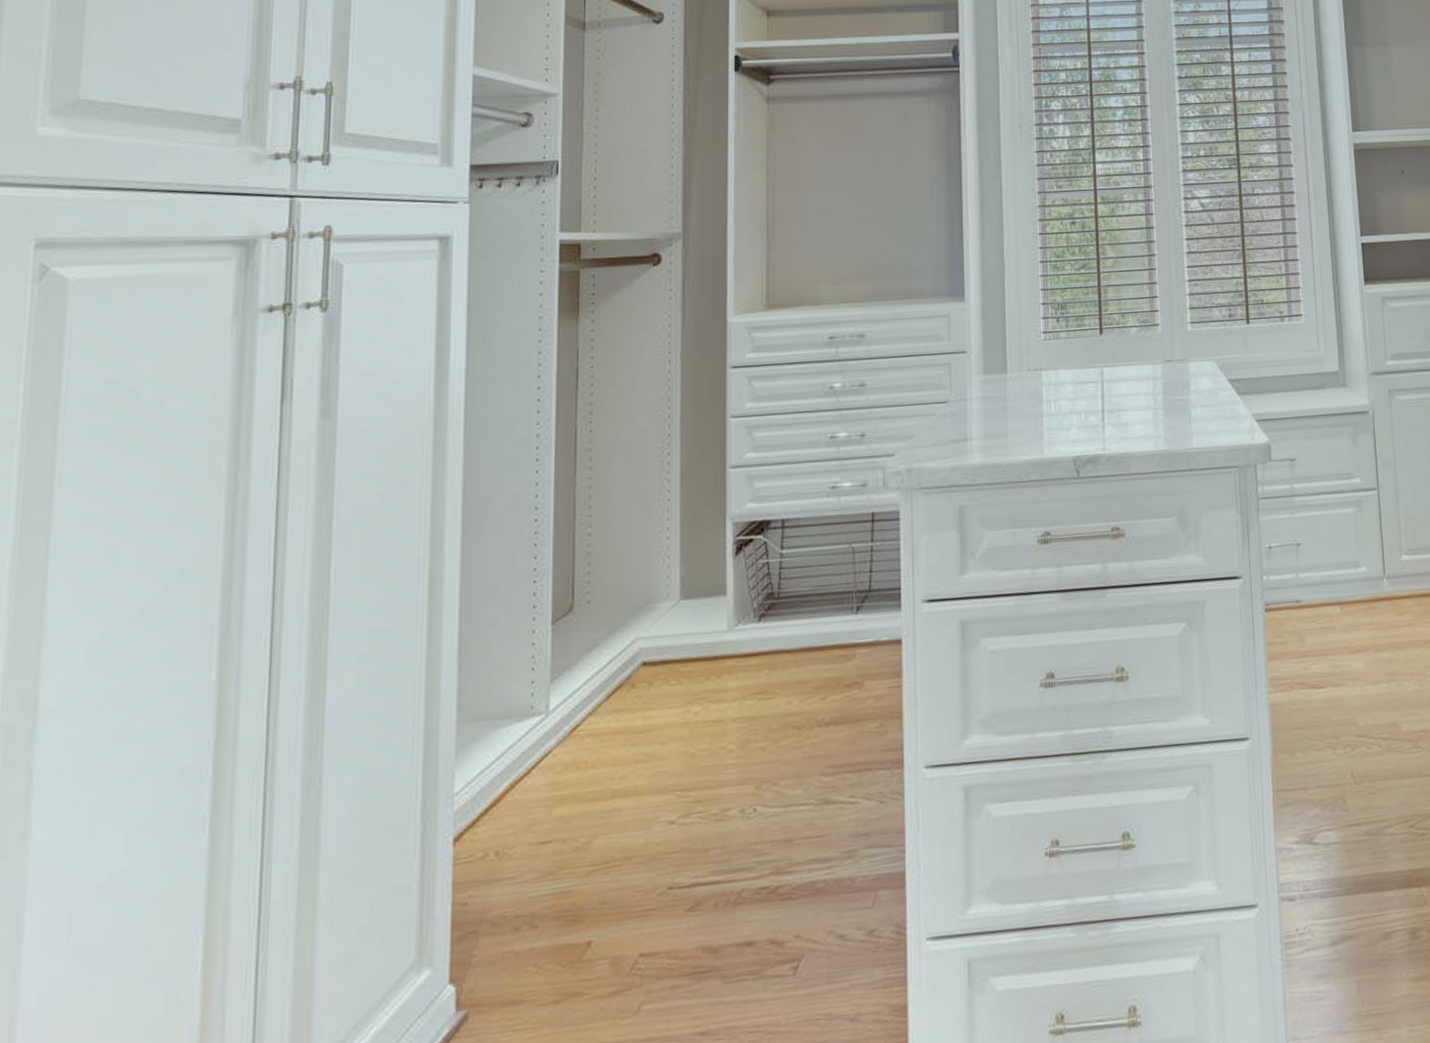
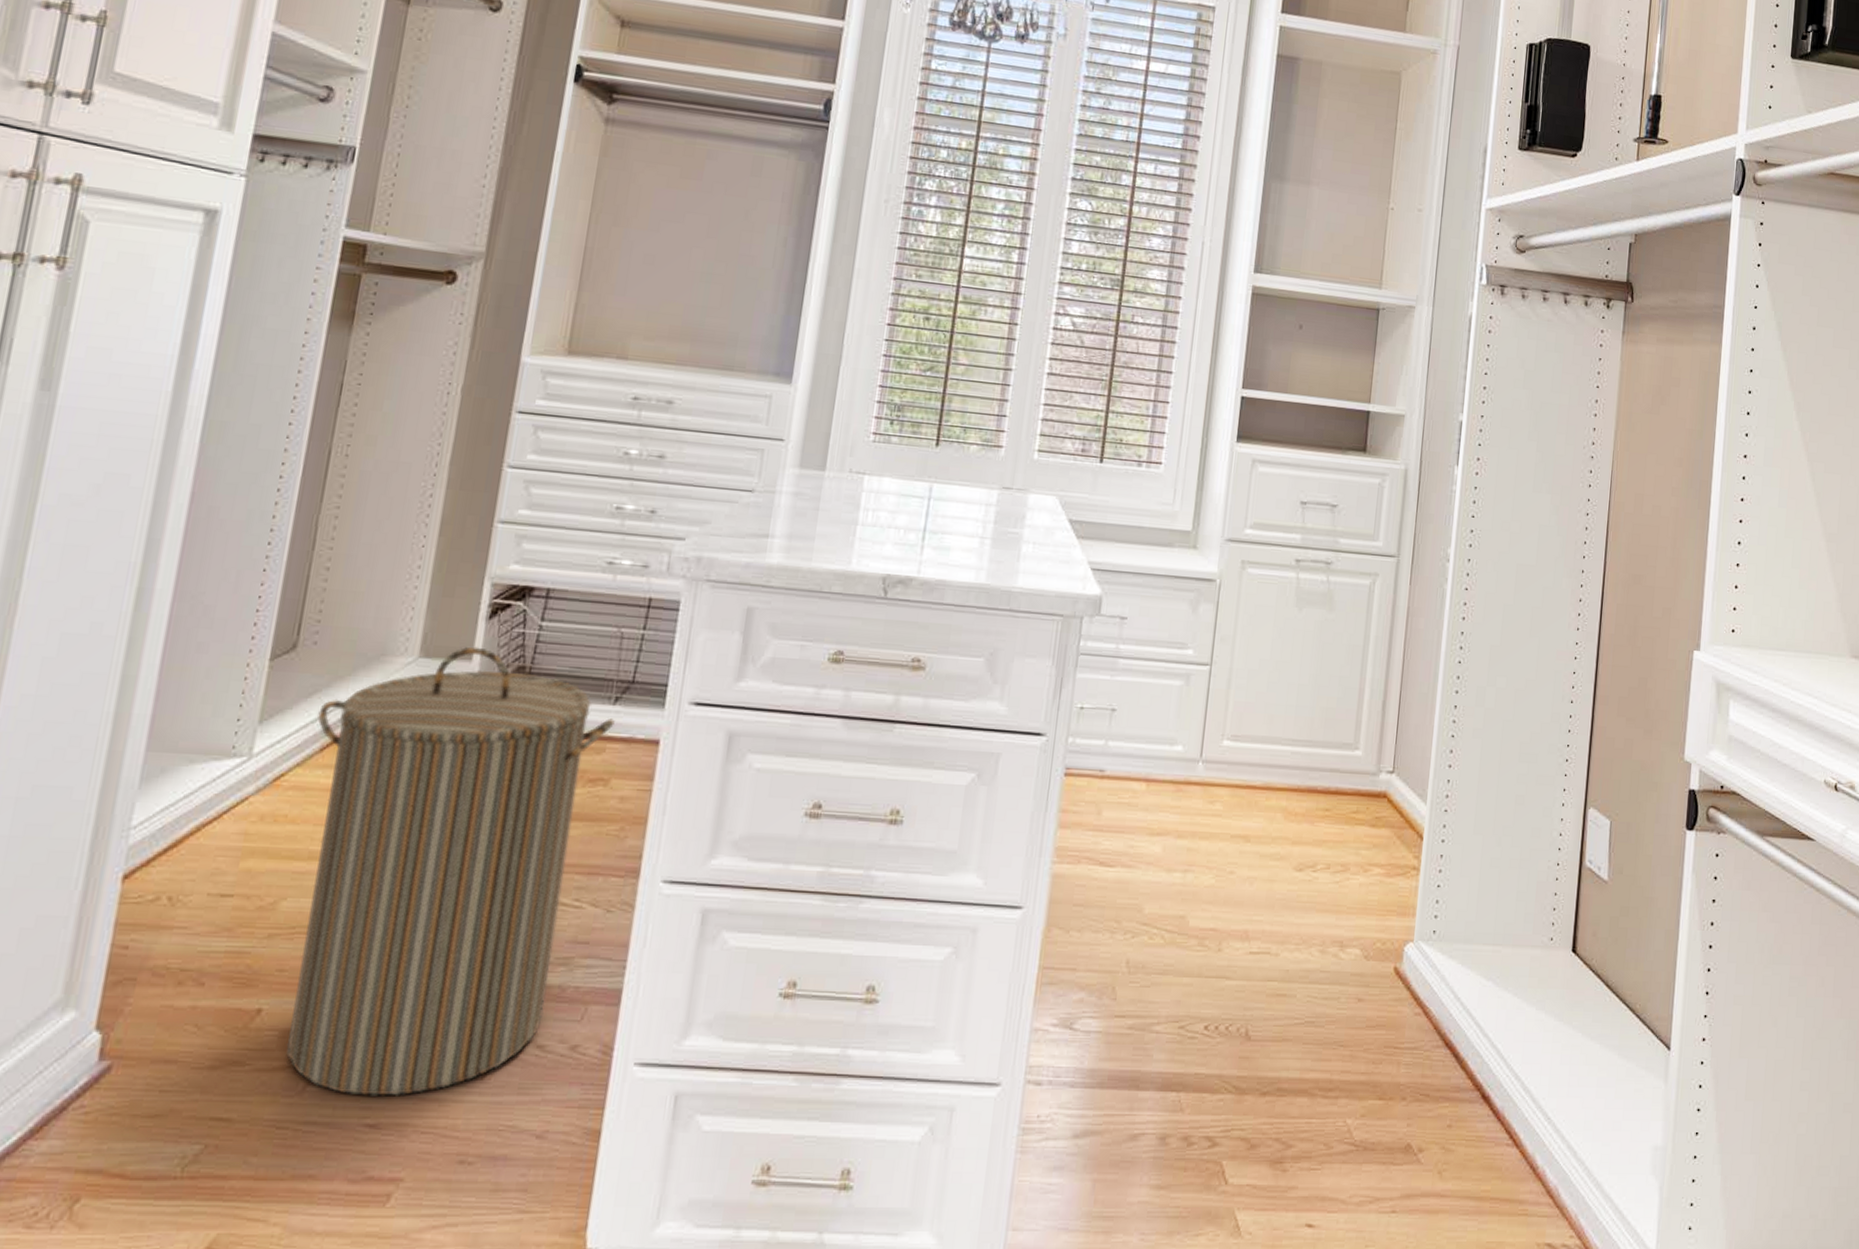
laundry hamper: none [601,582,860,1008] -> present [286,646,615,1096]

